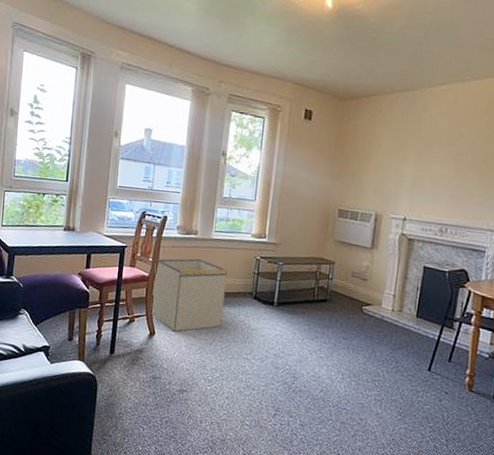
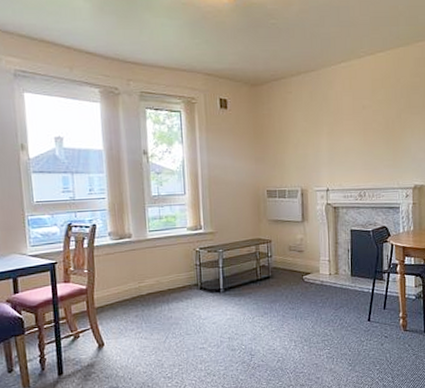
storage bin: present [150,258,227,332] -> none [91,261,173,338]

